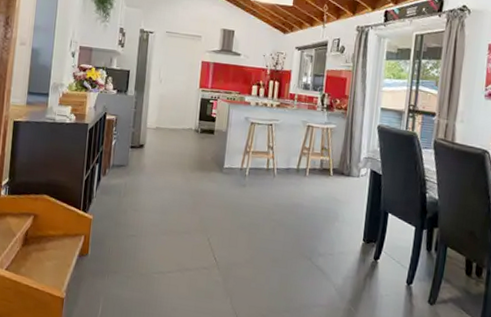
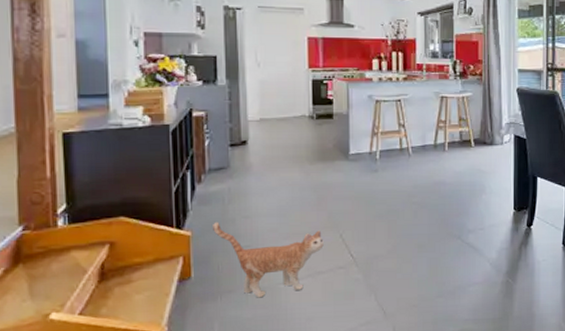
cat: none [109,210,194,283] -> present [213,222,324,298]

